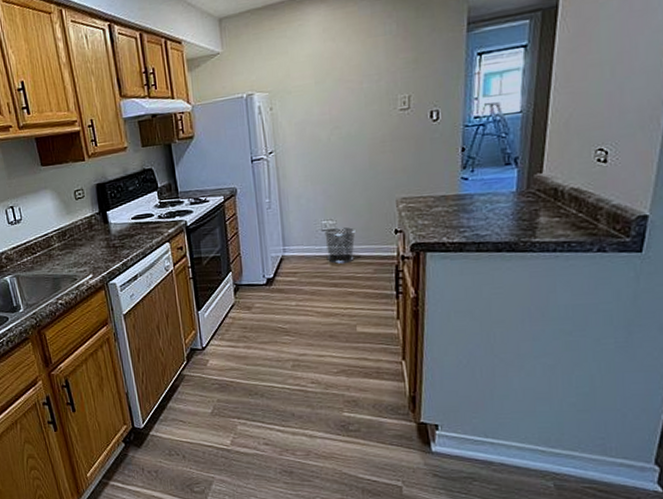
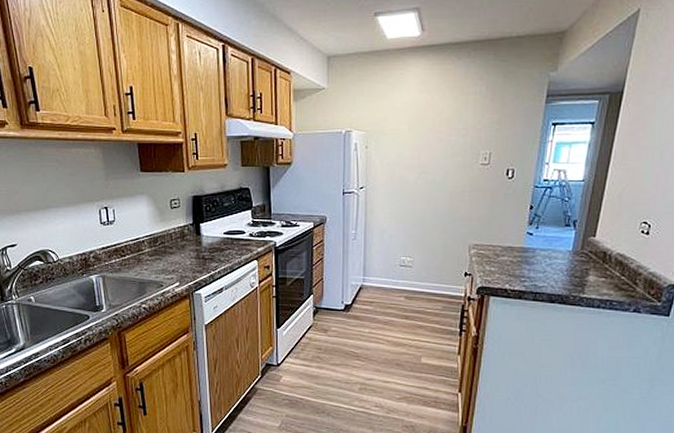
waste bin: present [324,227,356,264] -> none [402,264,430,298]

